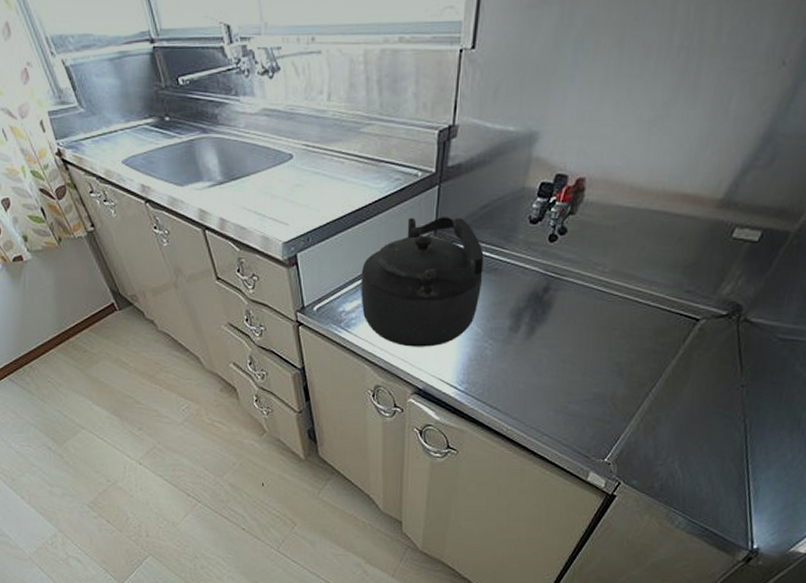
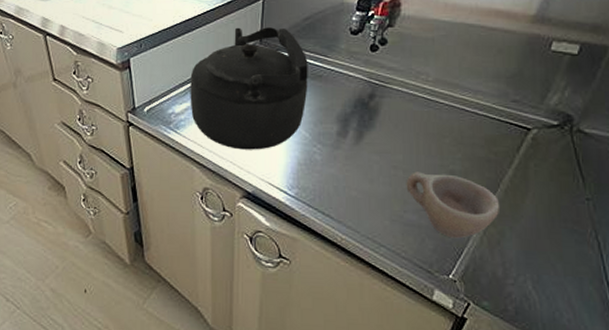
cup: none [572,364,660,426] -> present [406,171,500,239]

